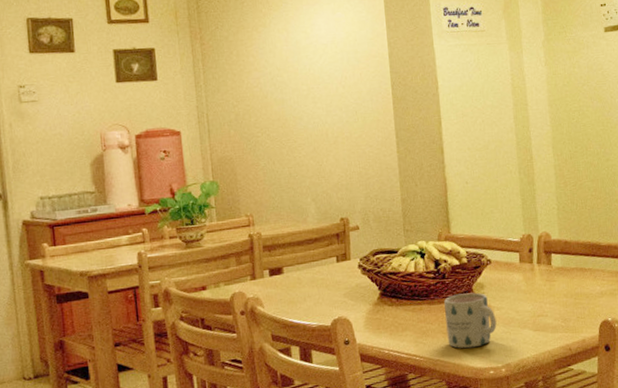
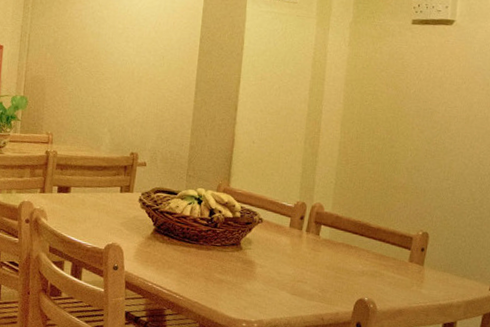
mug: present [444,292,497,349] -> none [208,245,258,299]

